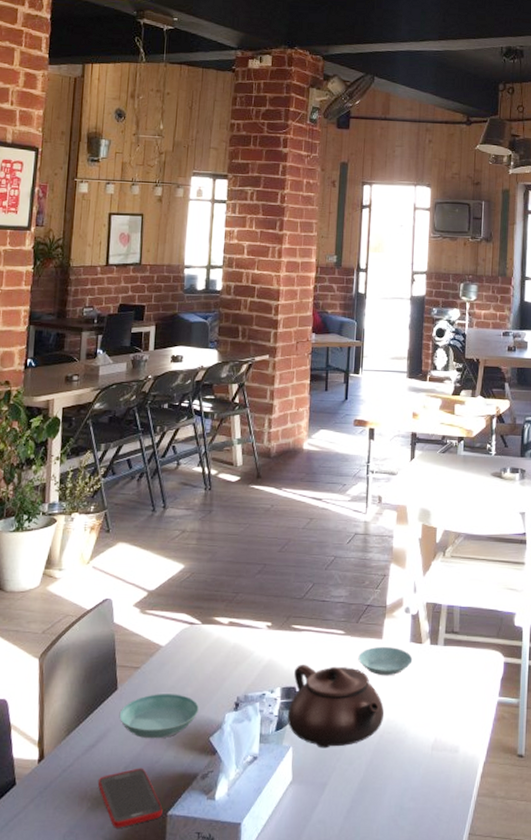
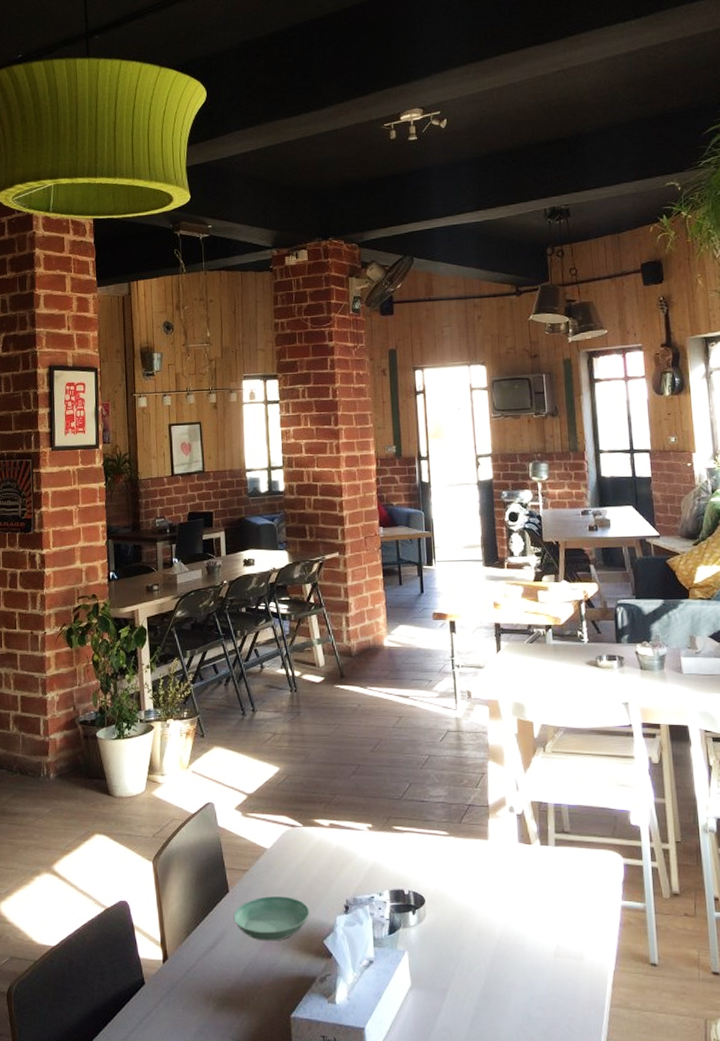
cell phone: present [97,768,163,828] -> none [220,970,286,1029]
teapot: present [287,665,385,748] -> none [398,867,500,953]
saucer: present [358,647,413,676] -> none [465,848,523,879]

